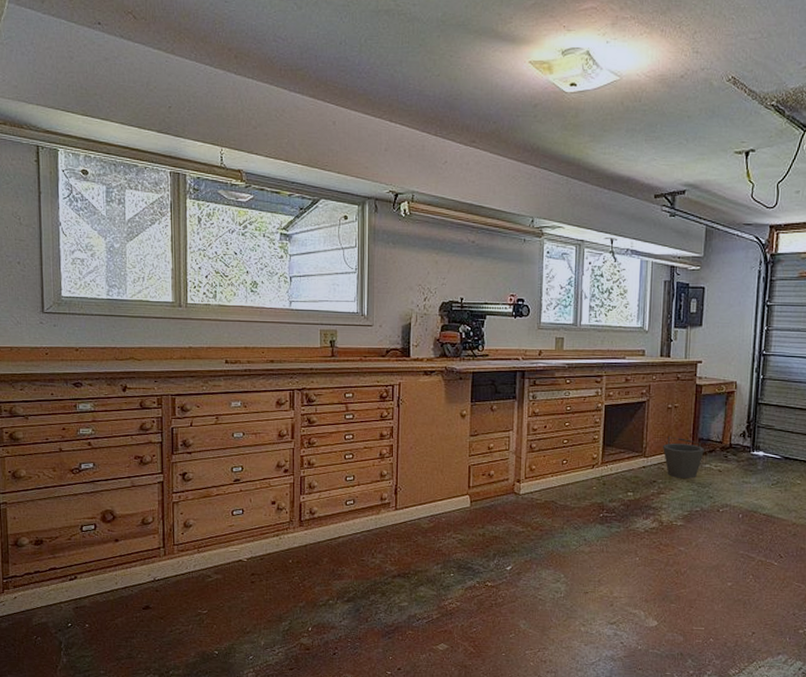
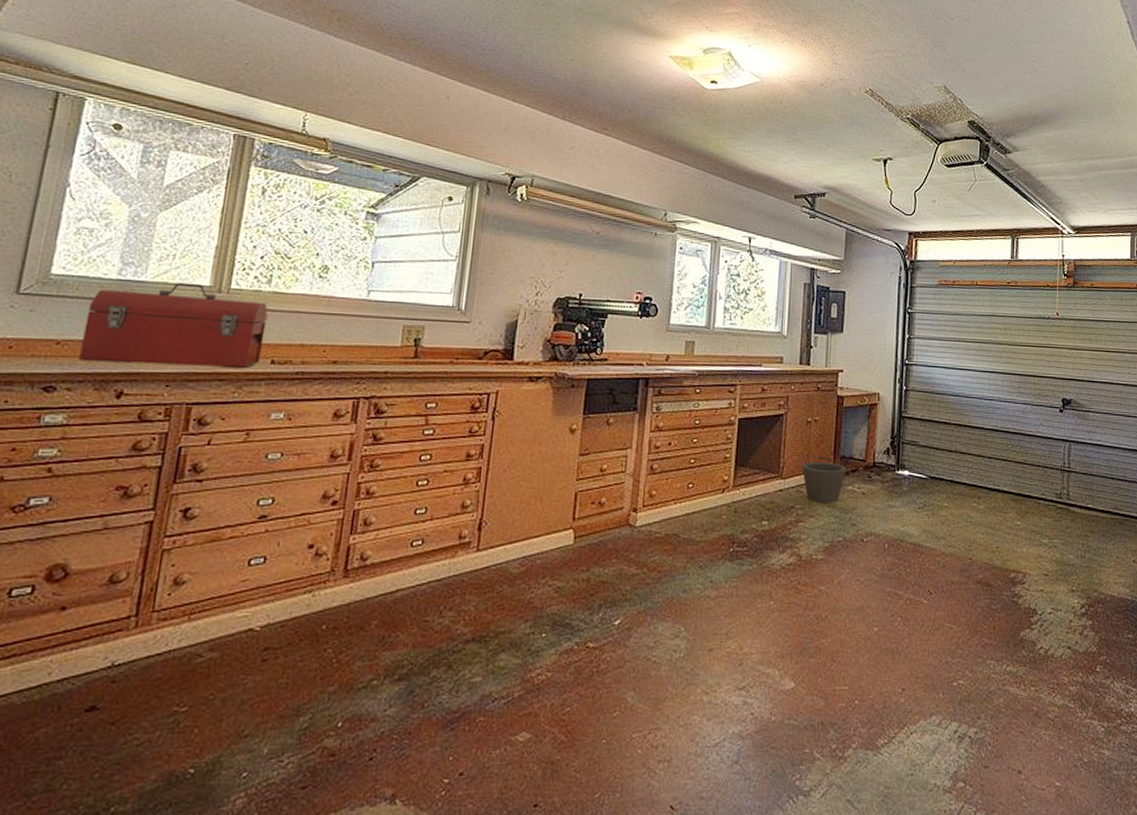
toolbox: none [91,300,218,367] -> present [77,282,268,368]

